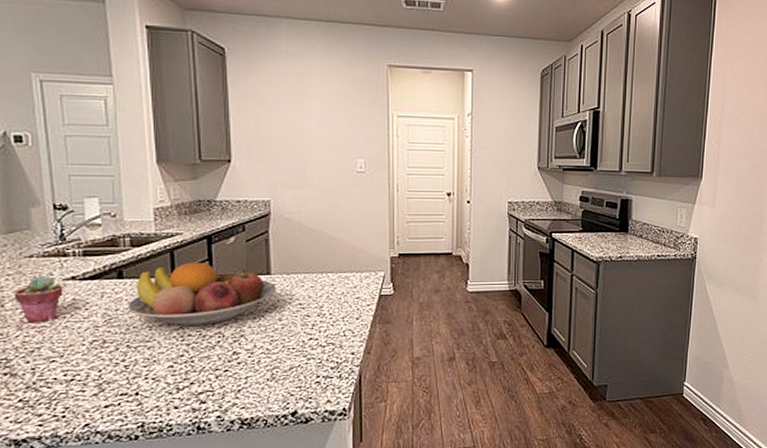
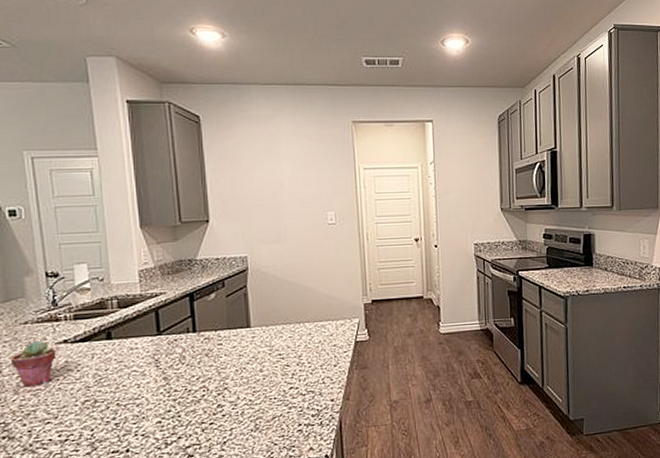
fruit bowl: present [128,262,277,327] -> none [116,319,257,383]

